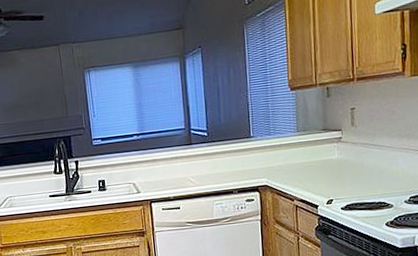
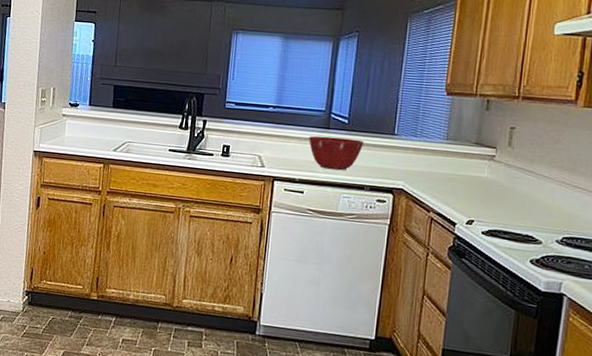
mixing bowl: none [174,149,225,182] -> present [308,136,364,171]

